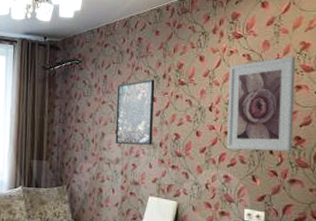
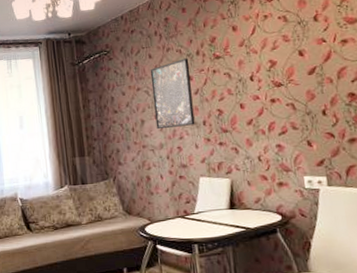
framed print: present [226,56,296,152] -> none [265,9,348,117]

